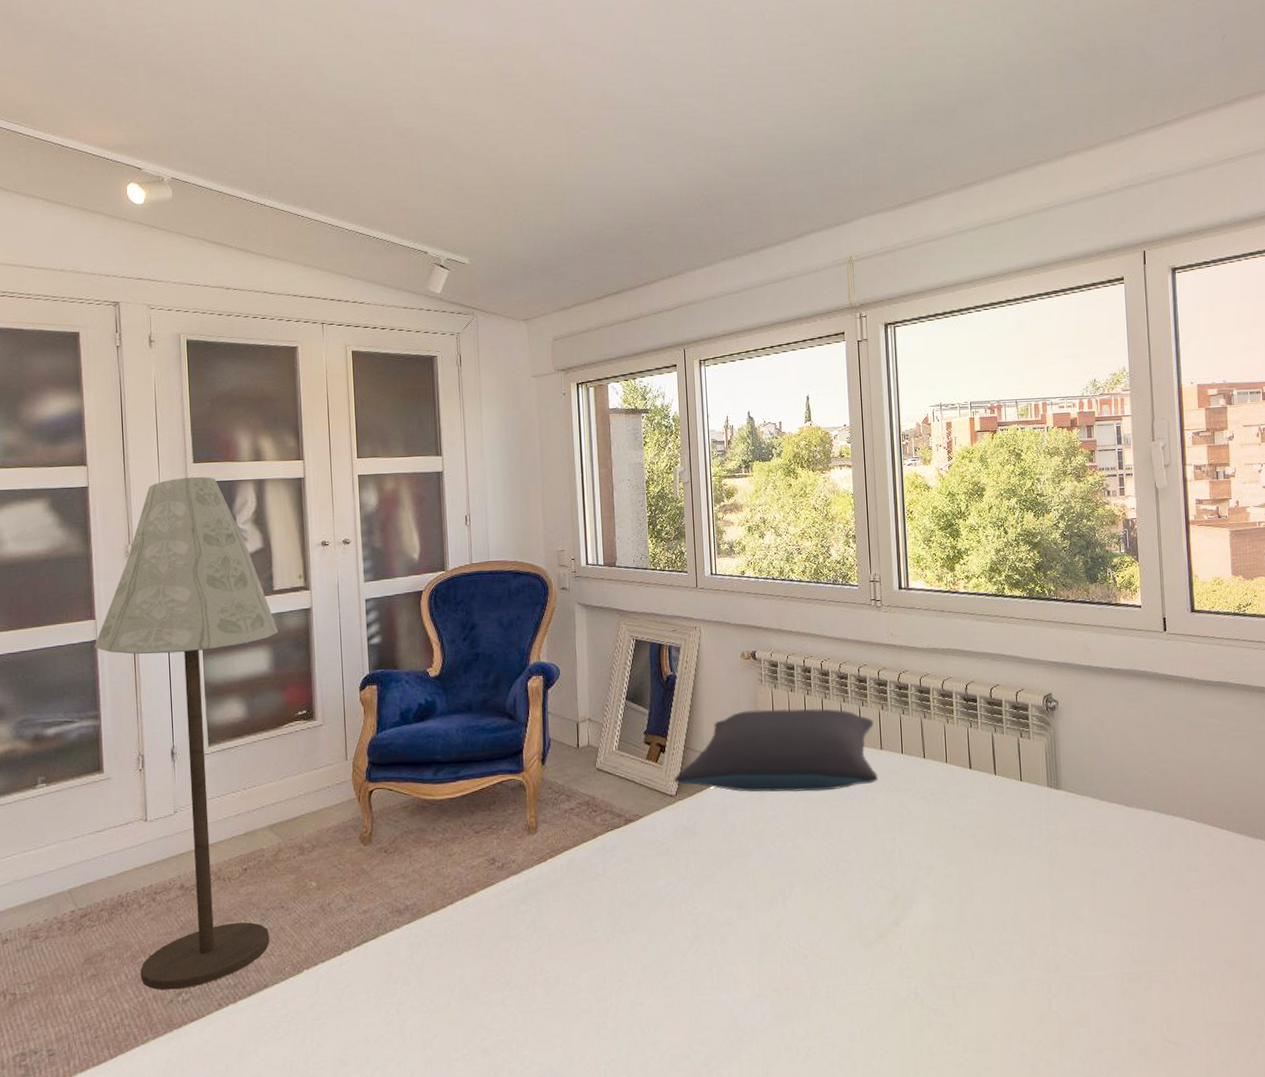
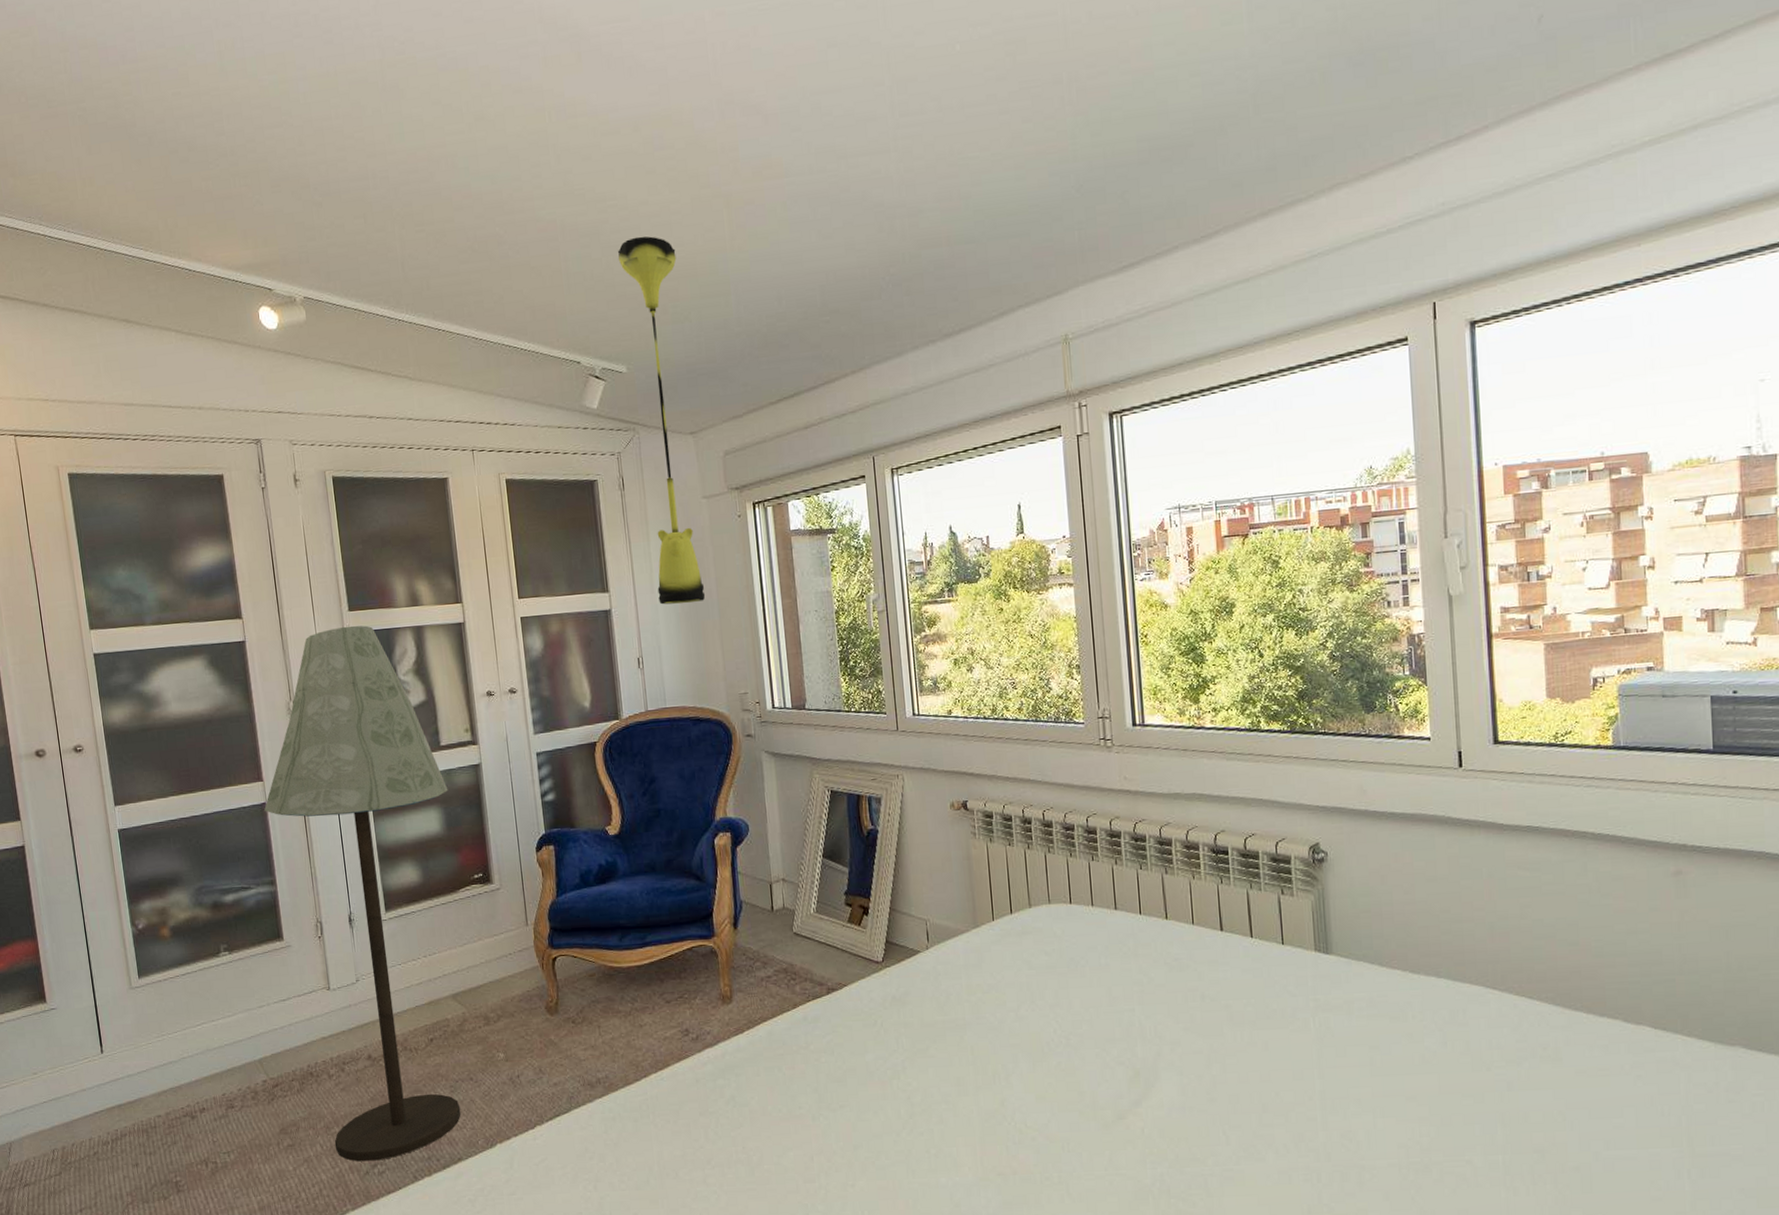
pendant light: none [466,148,530,469] -> present [617,236,706,605]
pillow: present [674,708,878,793] -> none [879,864,1112,958]

